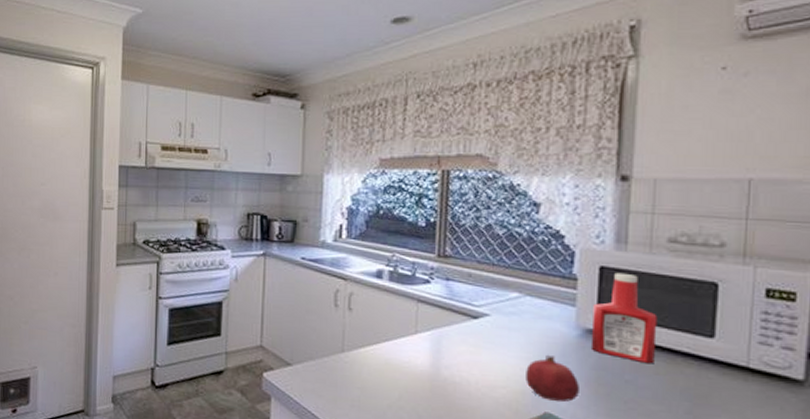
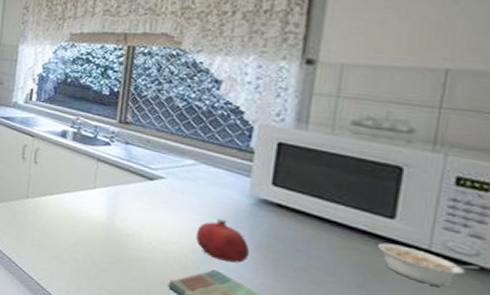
ketchup bottle: present [590,272,658,364] -> none [263,149,335,237]
legume: none [701,364,794,404] -> present [378,243,481,287]

